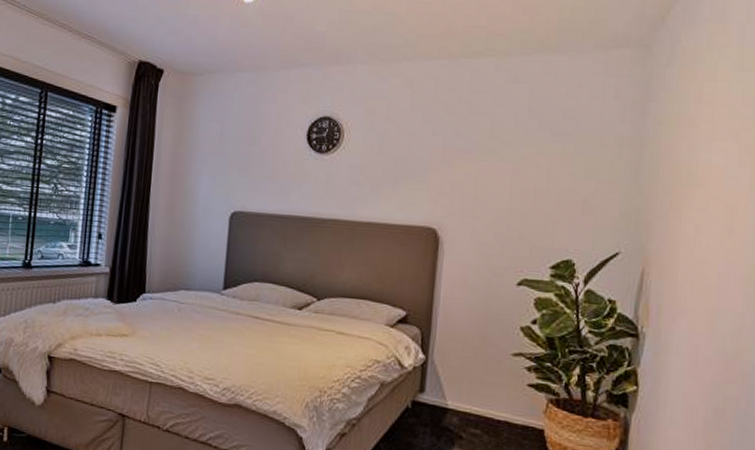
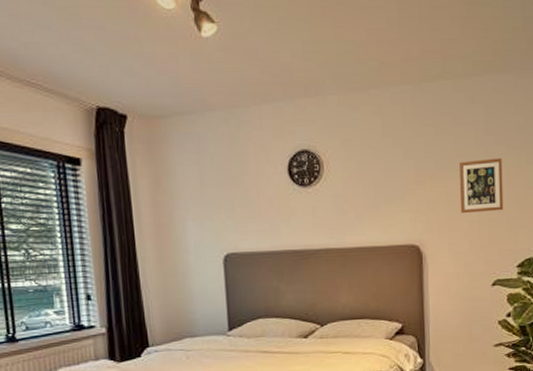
picture frame: none [488,144,545,203] -> present [459,158,504,214]

